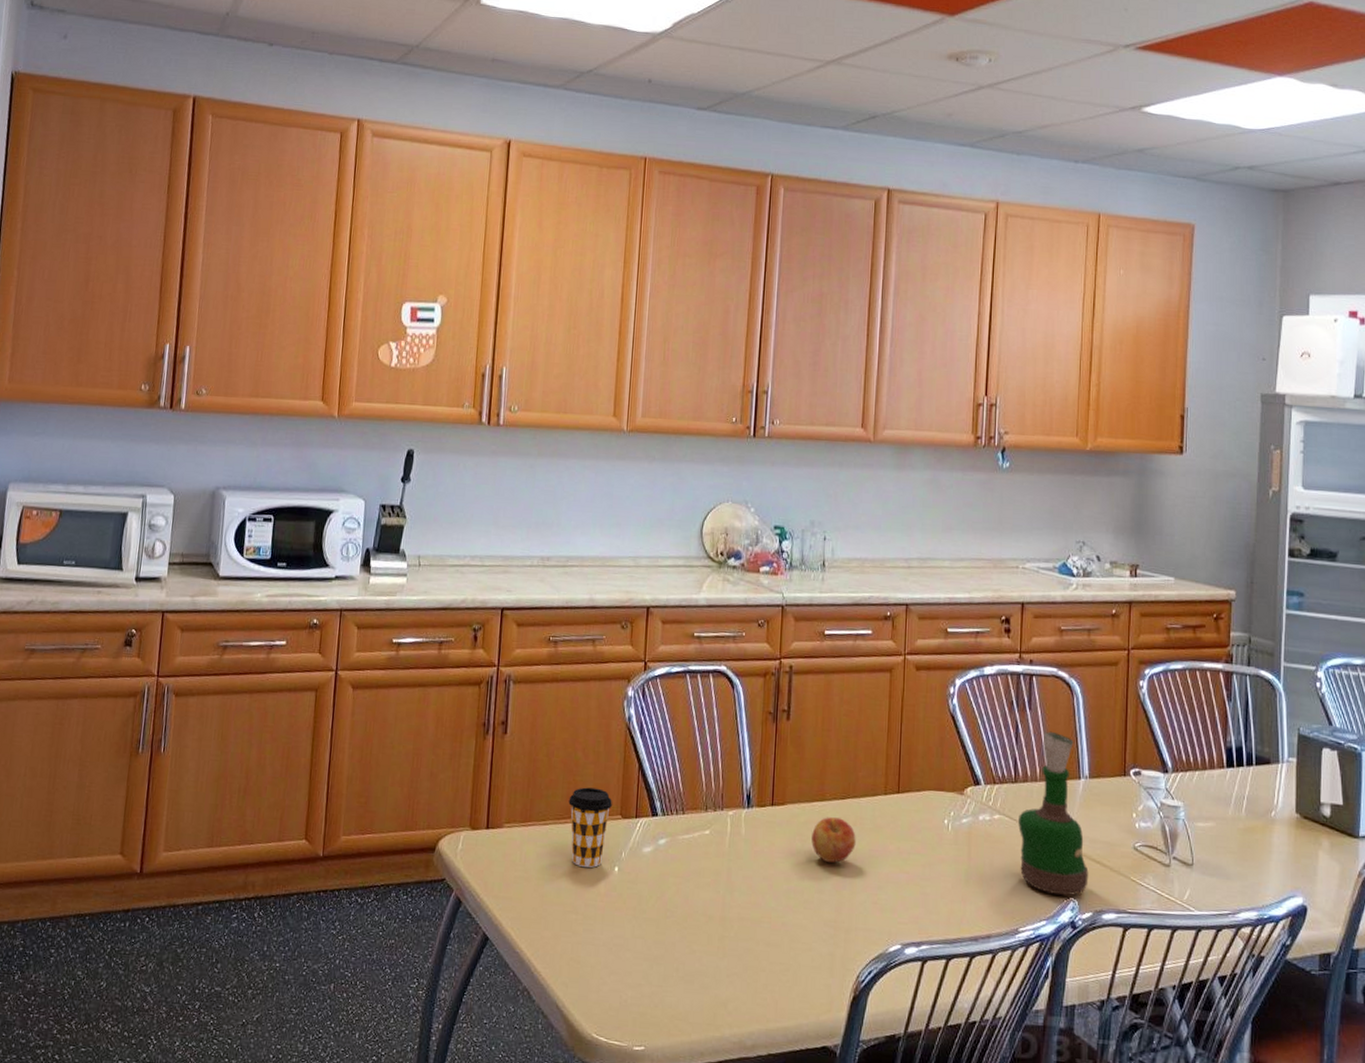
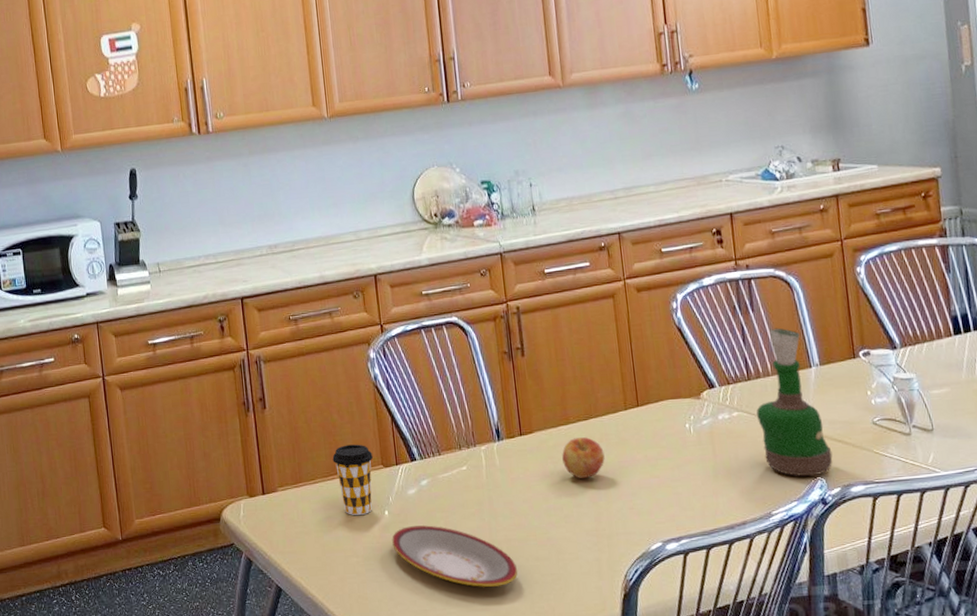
plate: none [617,887,746,969] -> present [392,525,518,587]

